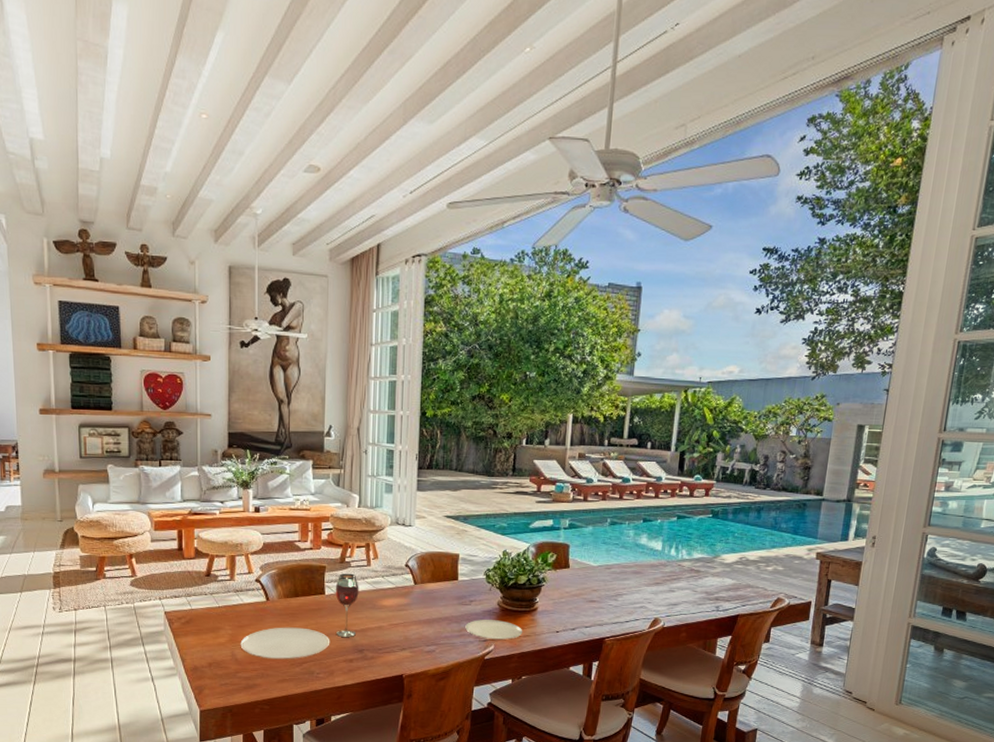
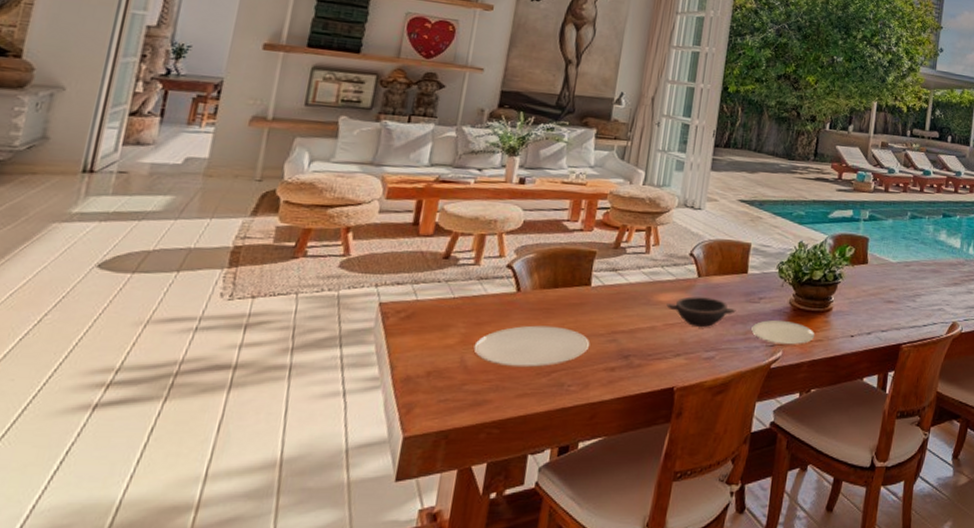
wineglass: present [335,573,359,637] -> none [599,261,634,339]
bowl: none [390,601,451,626] -> present [666,296,736,327]

